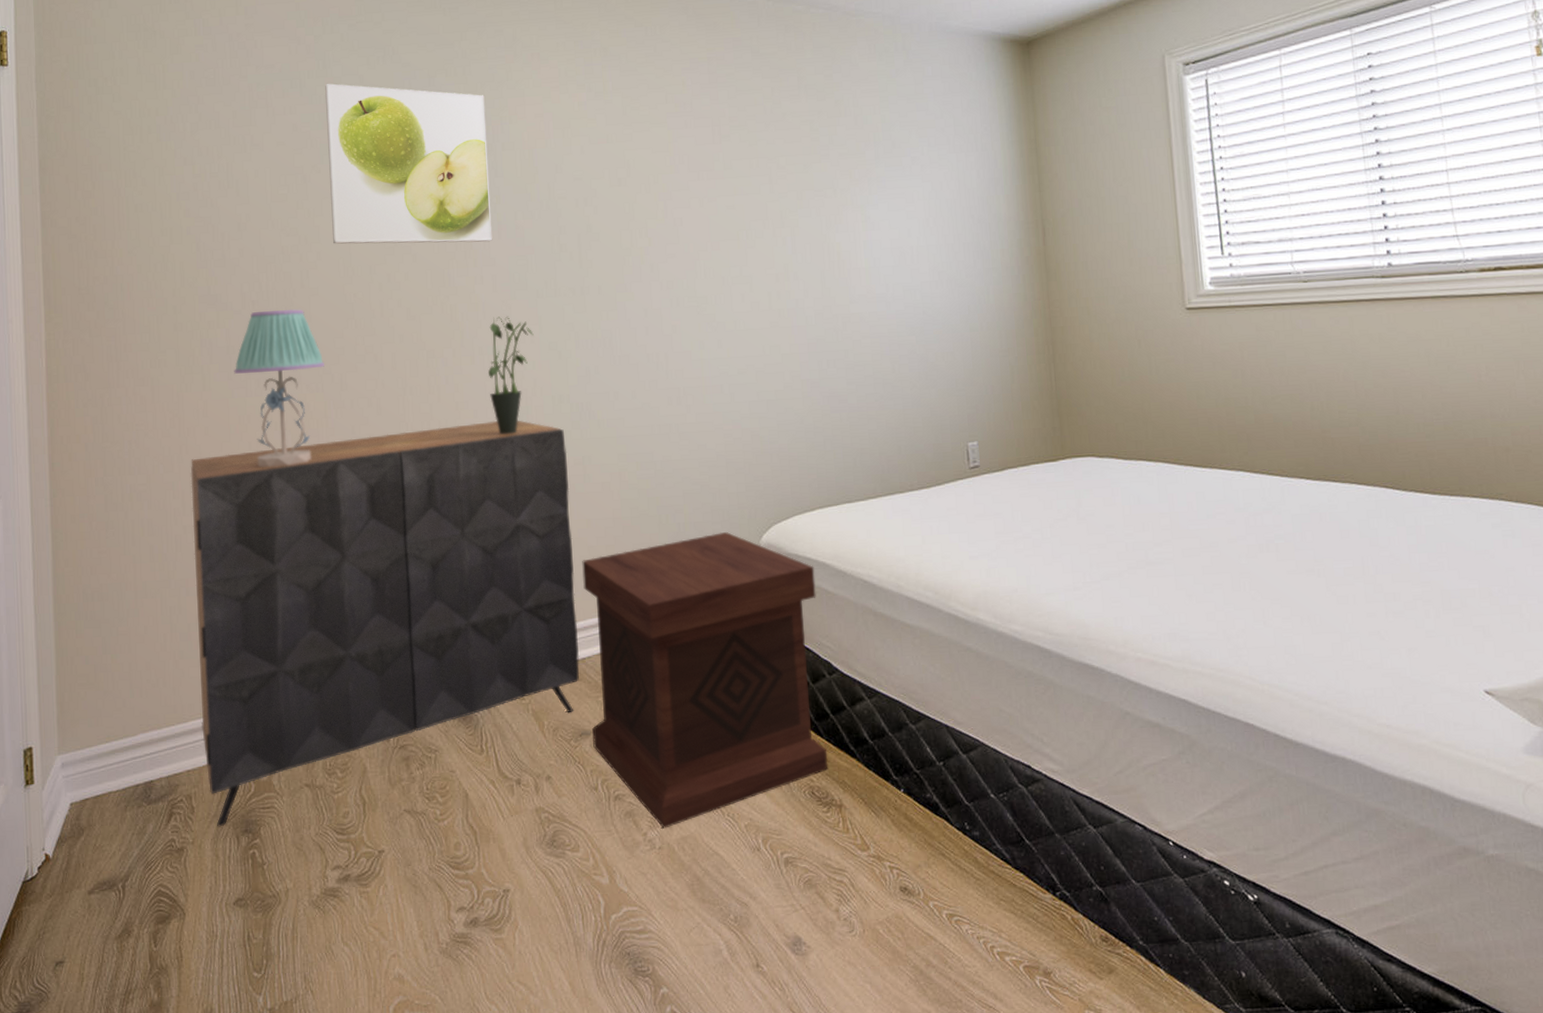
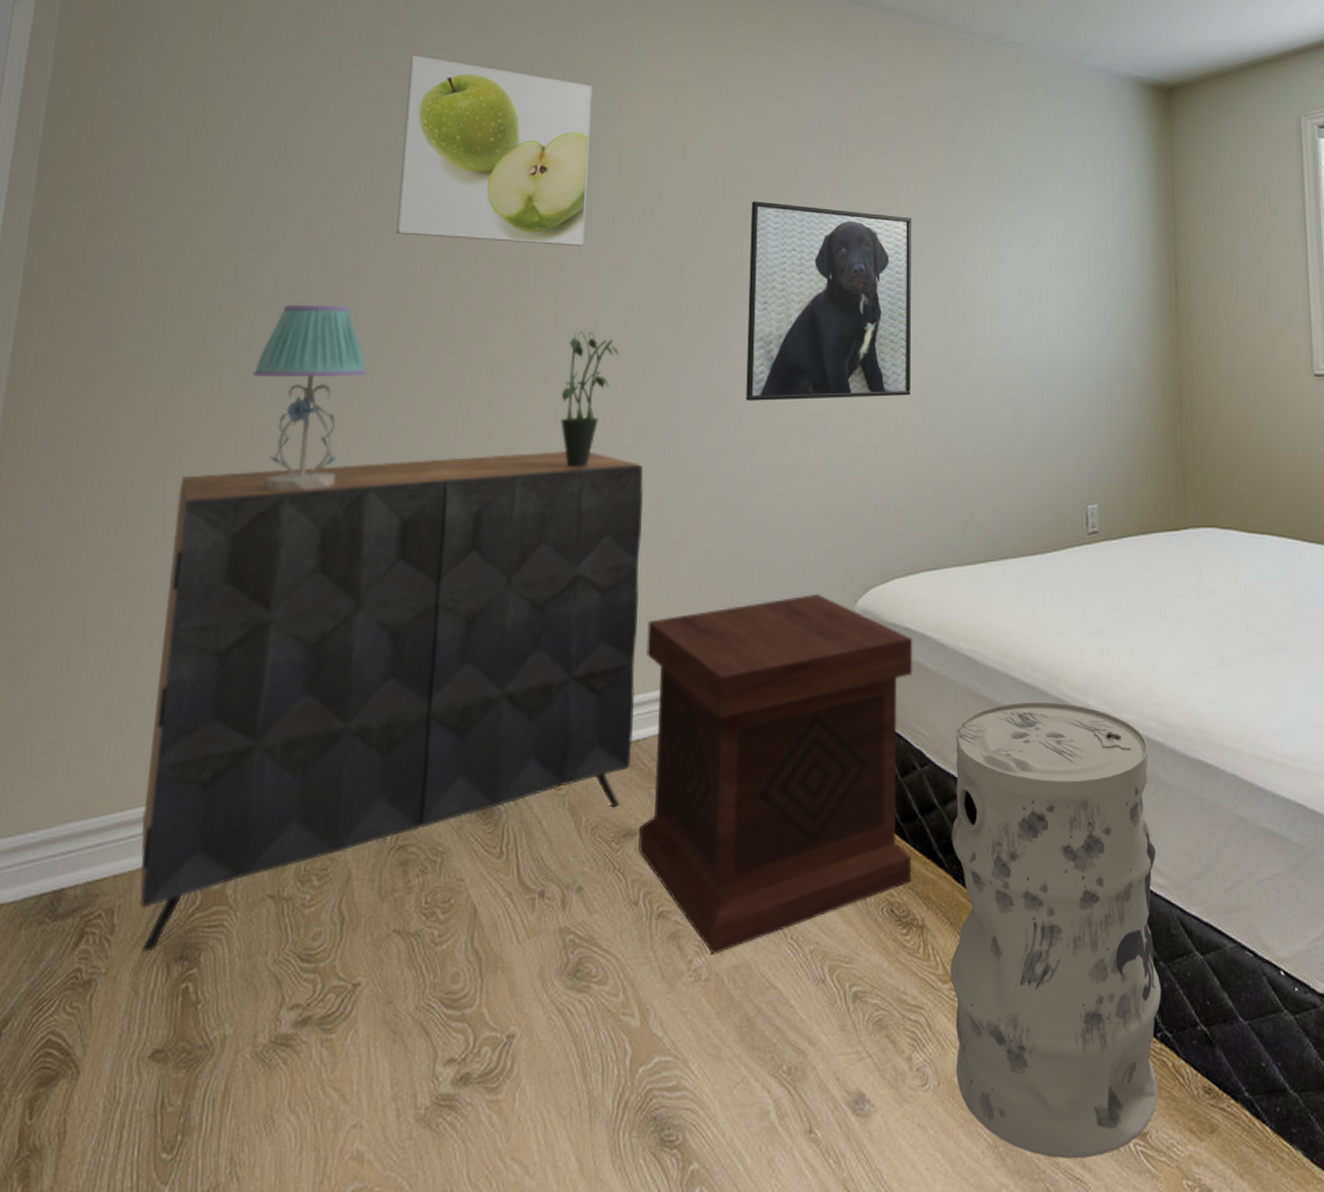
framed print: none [636,187,796,368] -> present [746,201,911,401]
trash can: none [859,617,1060,992] -> present [950,701,1162,1159]

